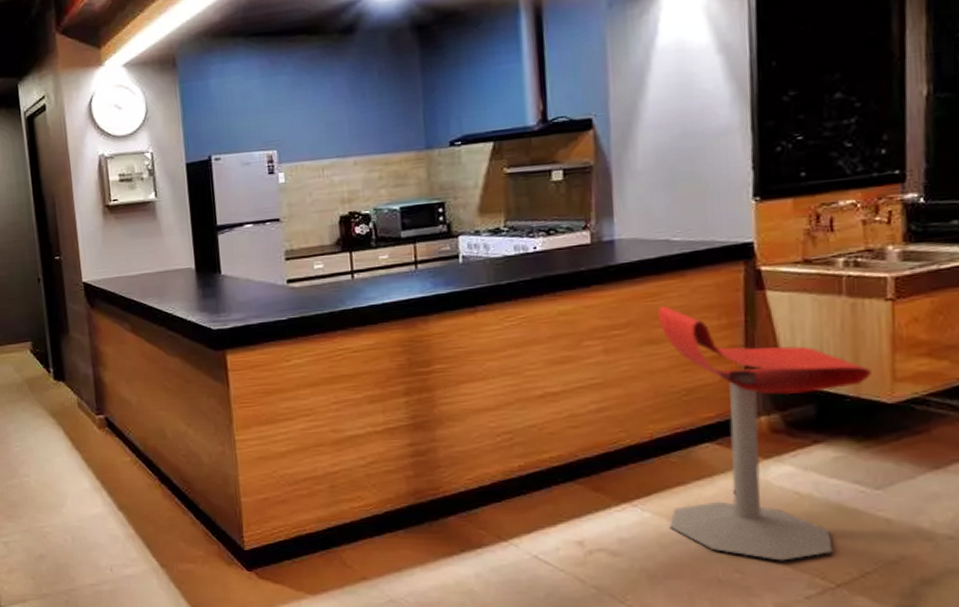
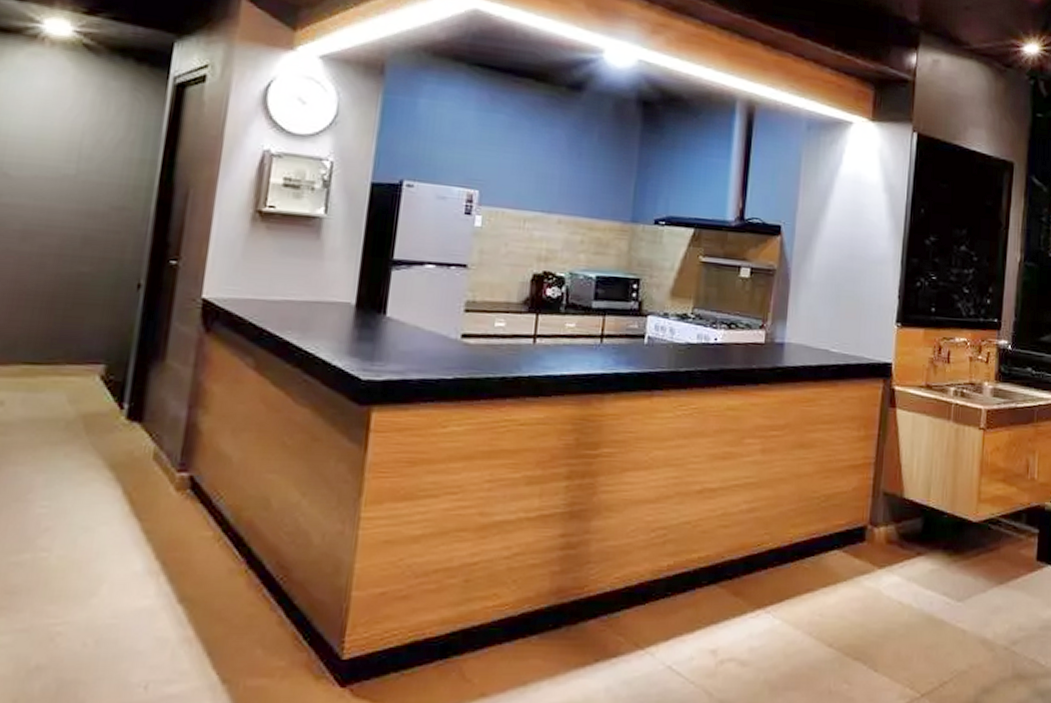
stool: present [658,306,873,561] -> none [795,412,965,671]

